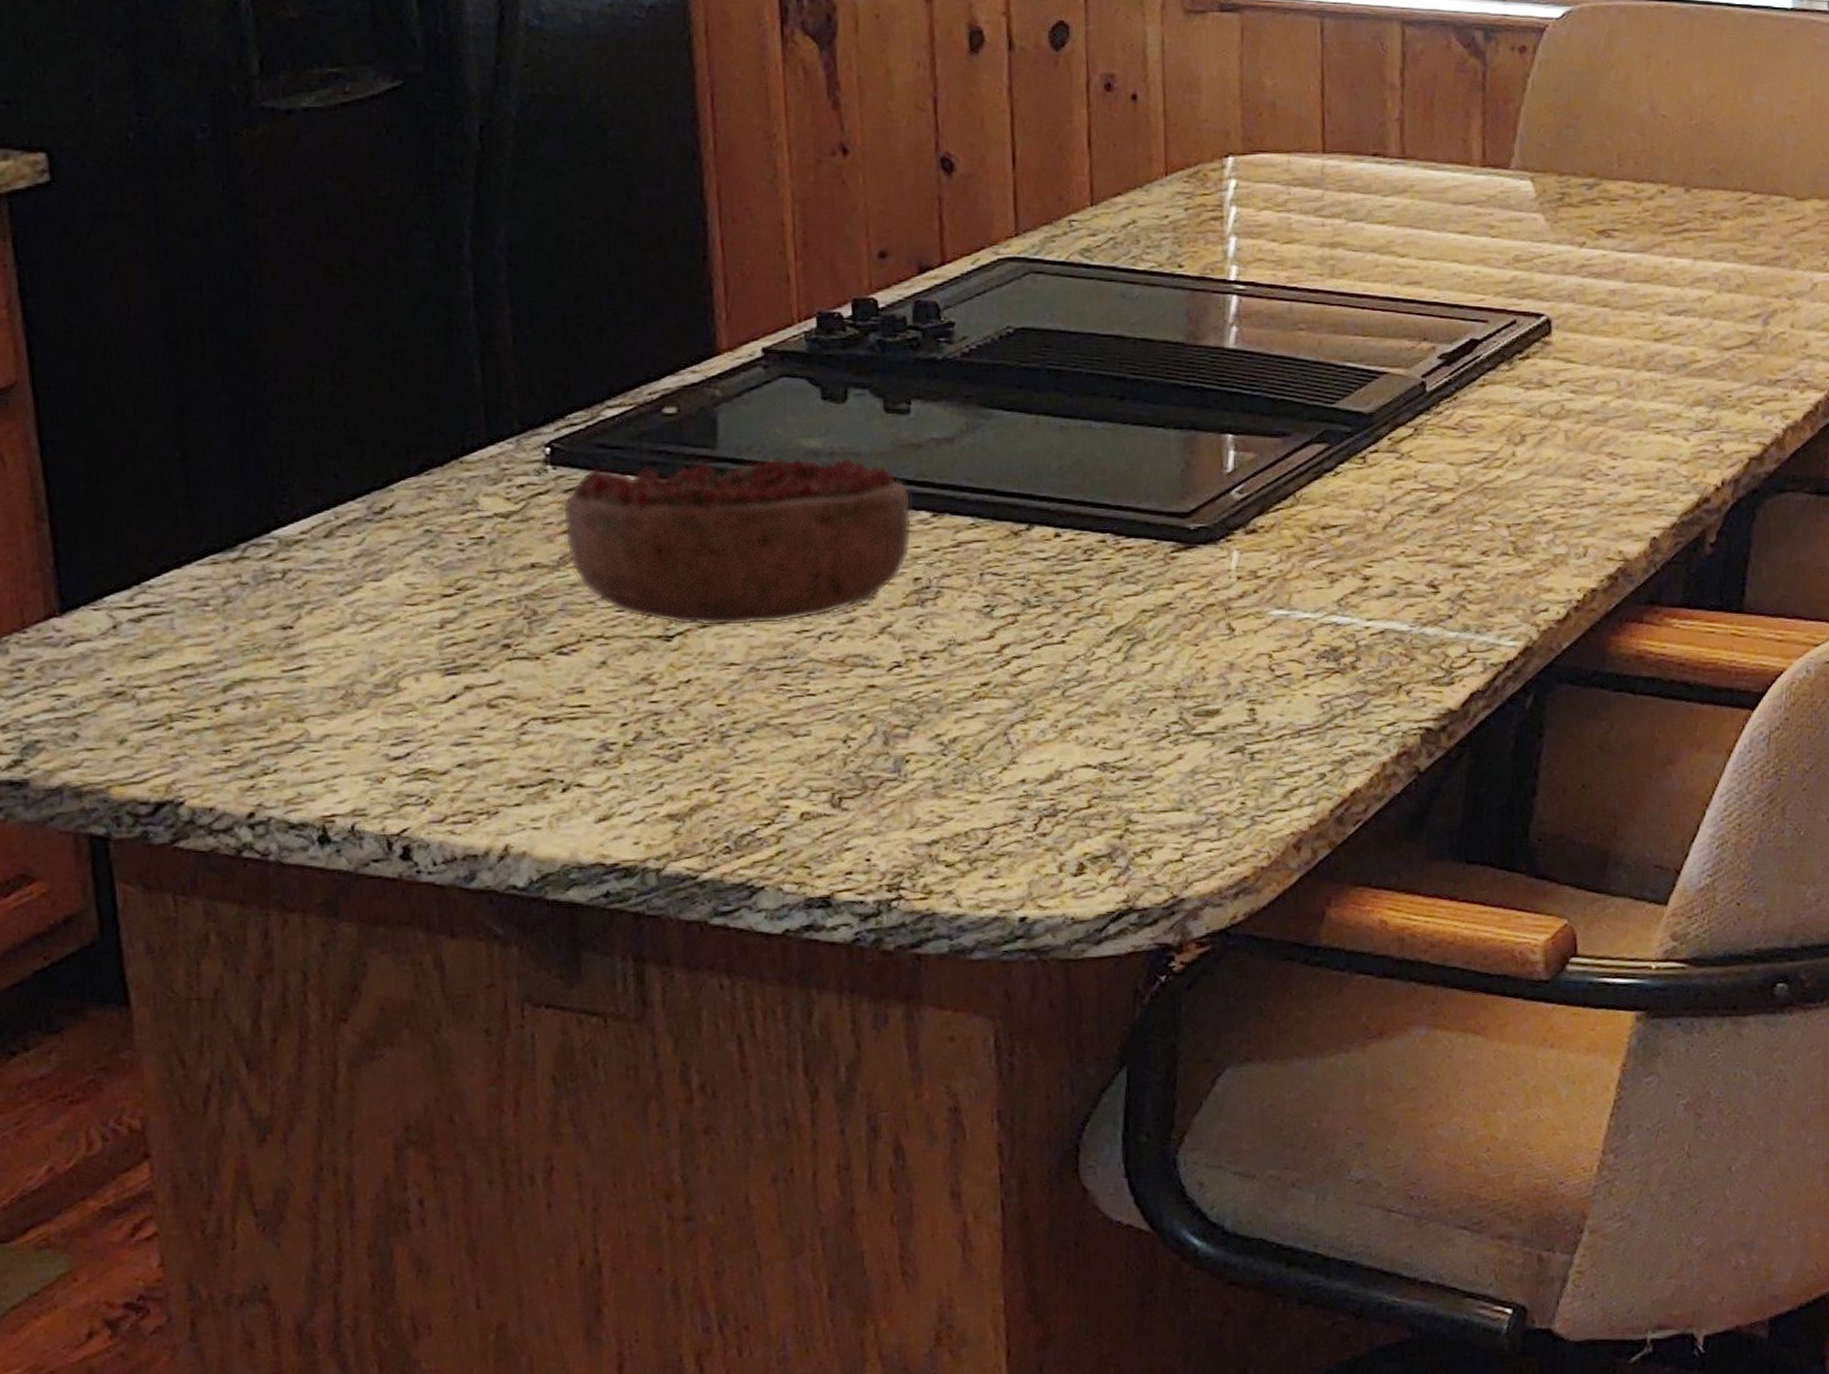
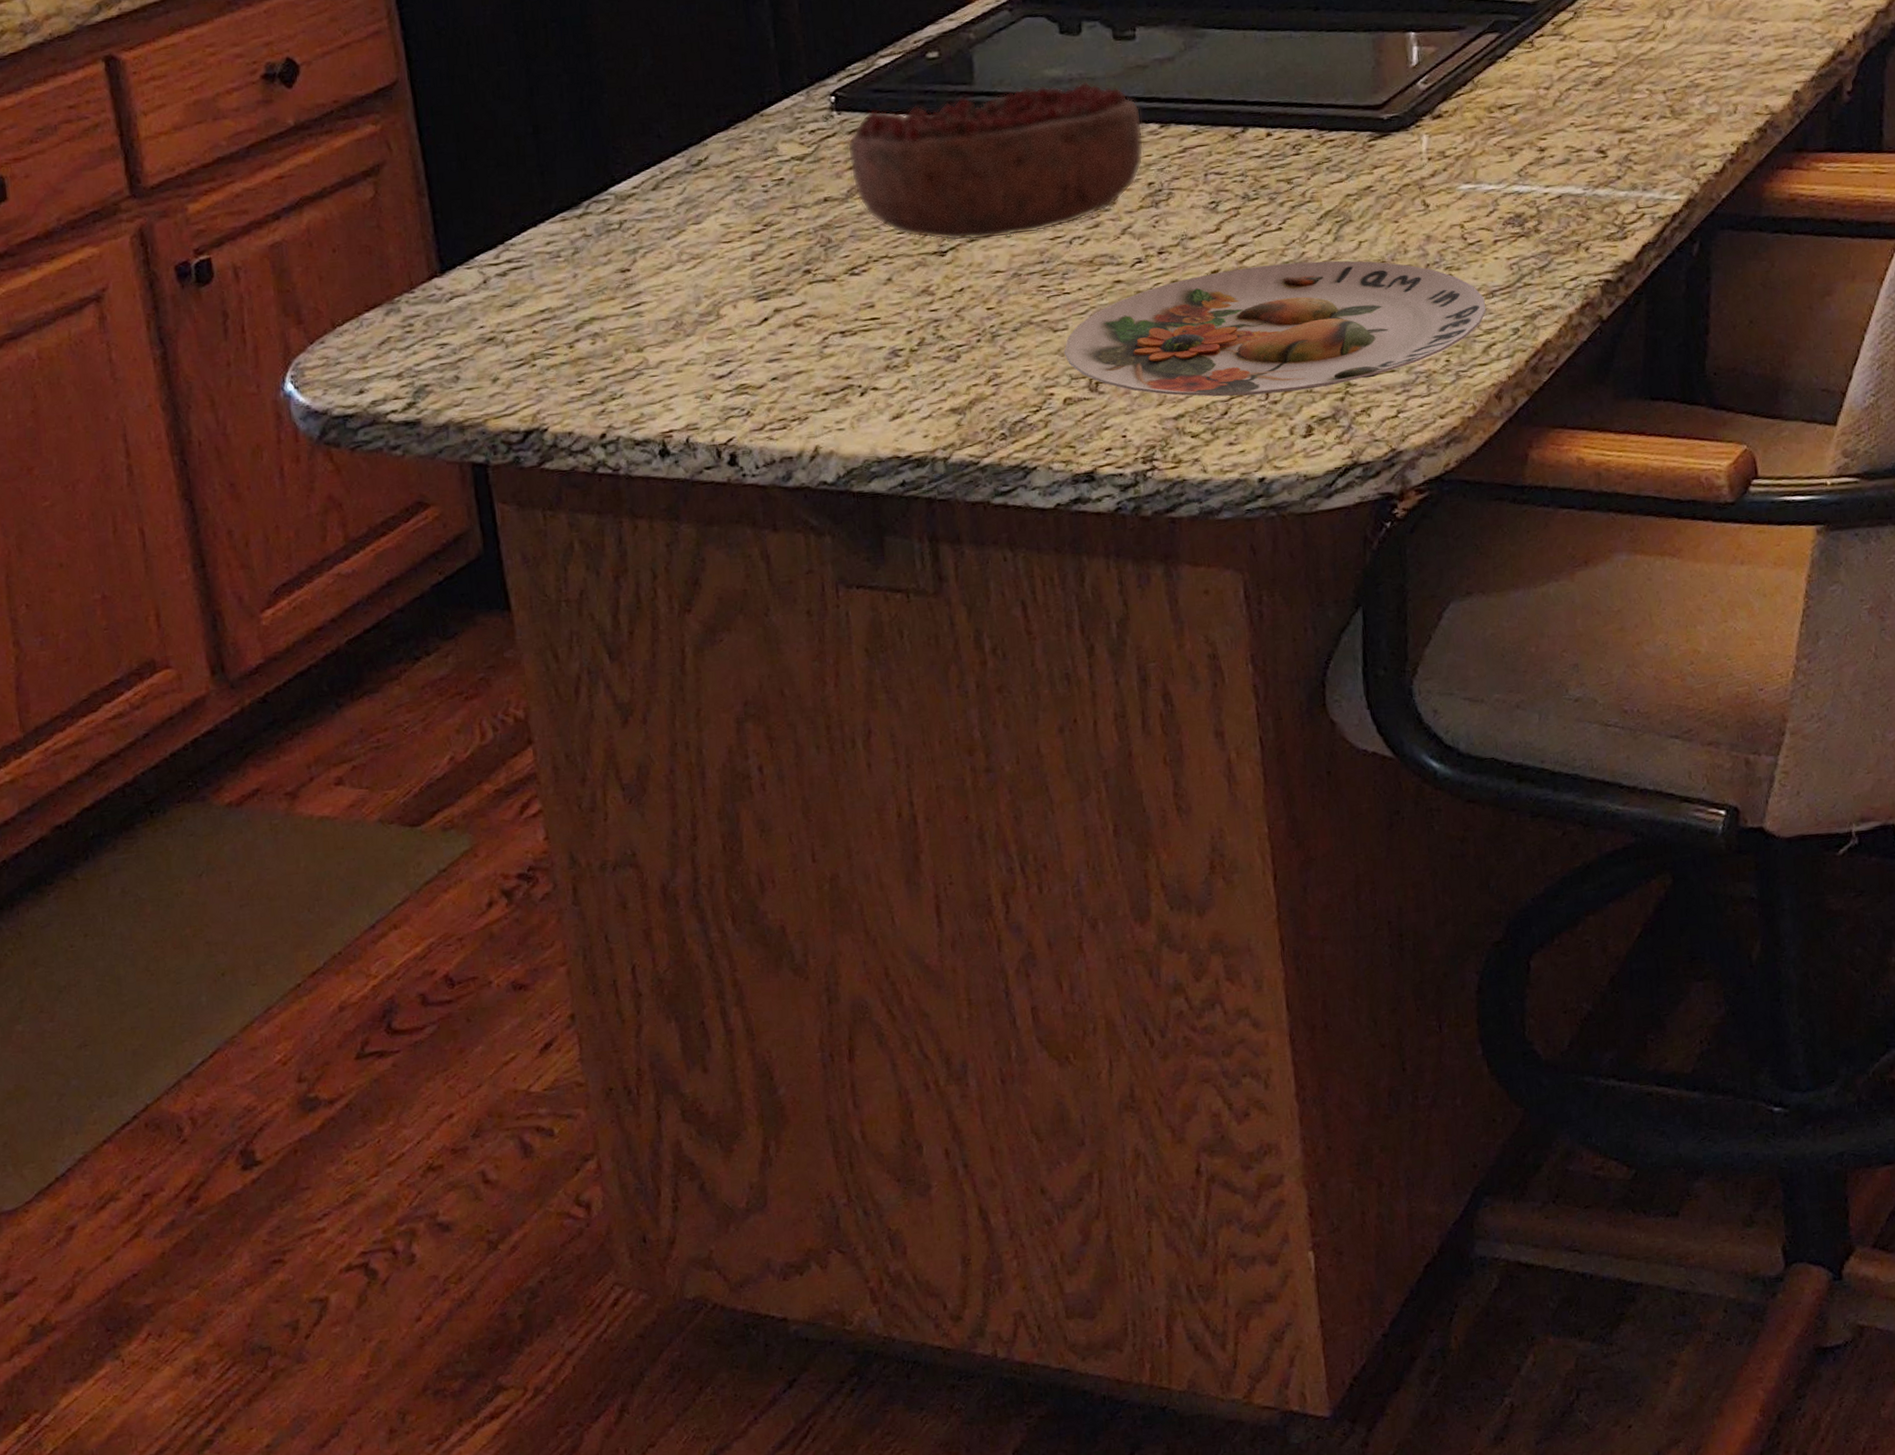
plate: none [804,681,1291,825] -> present [1063,260,1487,397]

